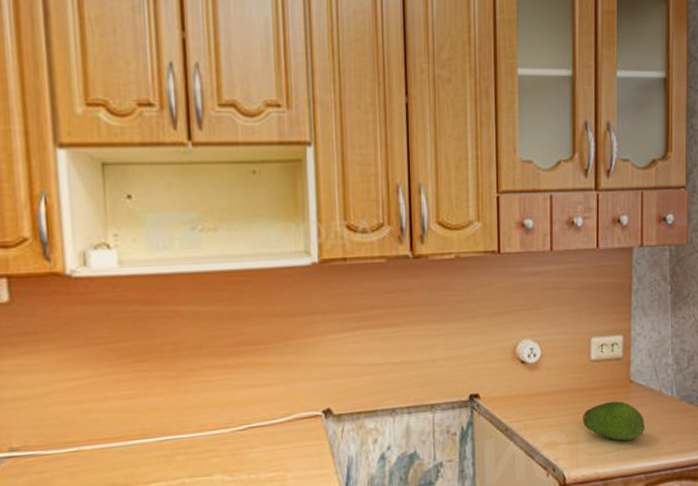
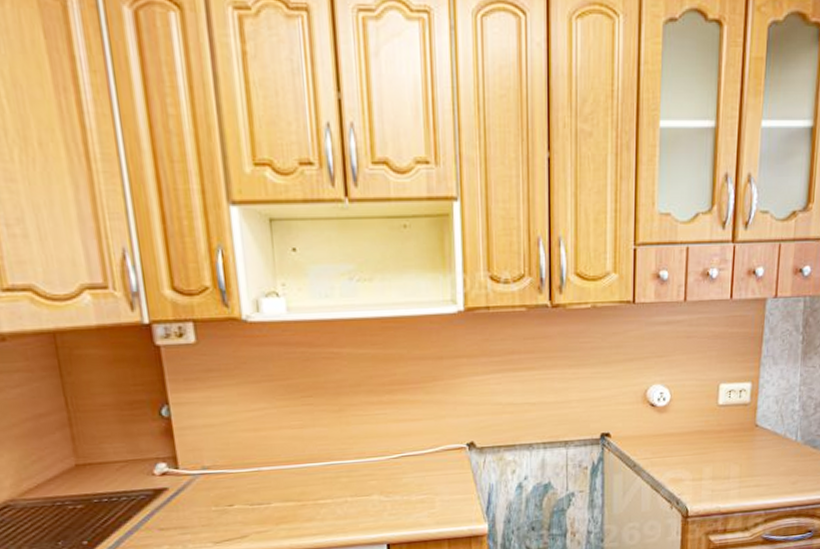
fruit: present [582,401,646,442] -> none [707,443,768,480]

